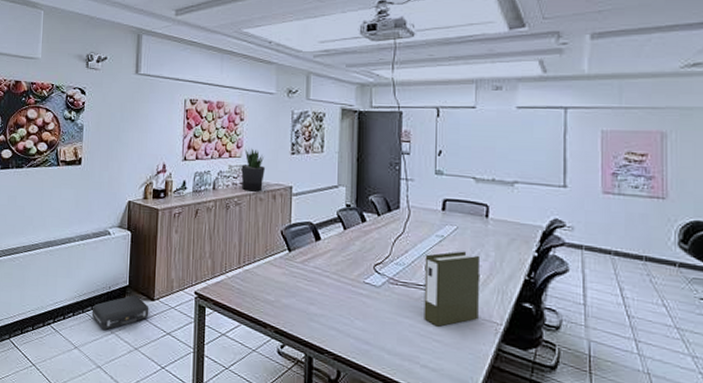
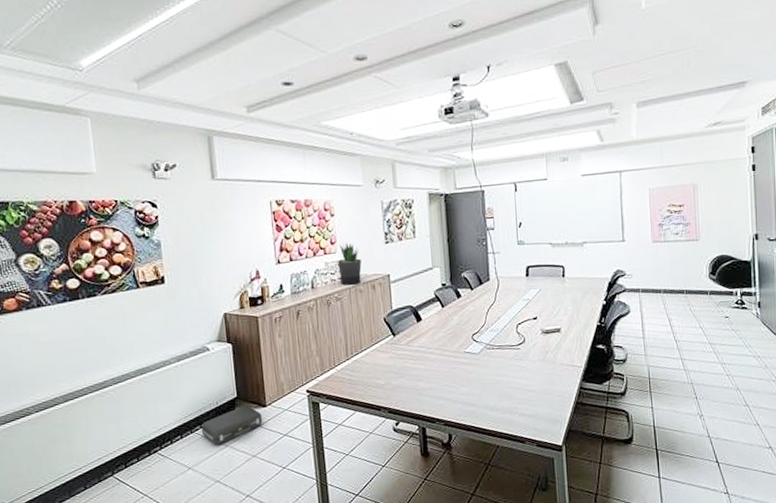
binder: present [424,251,481,327] -> none [515,309,563,379]

